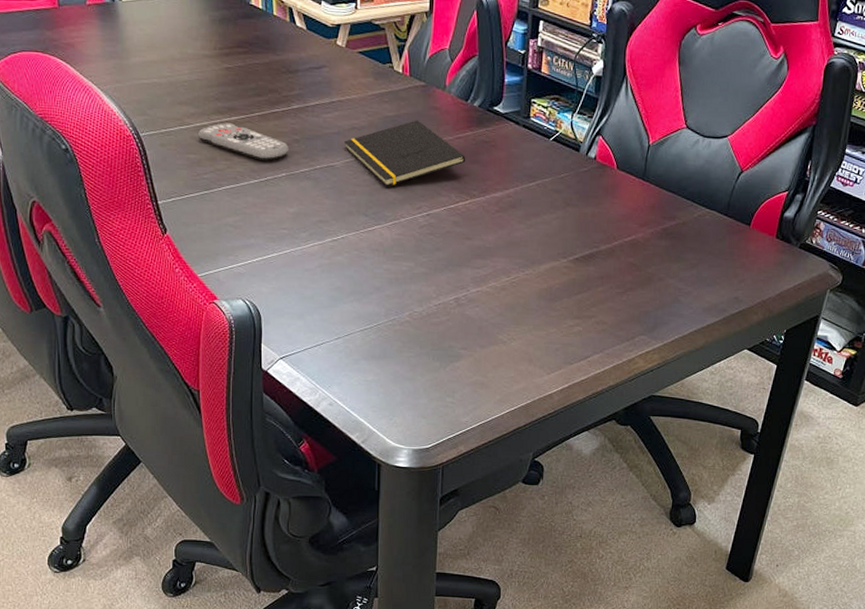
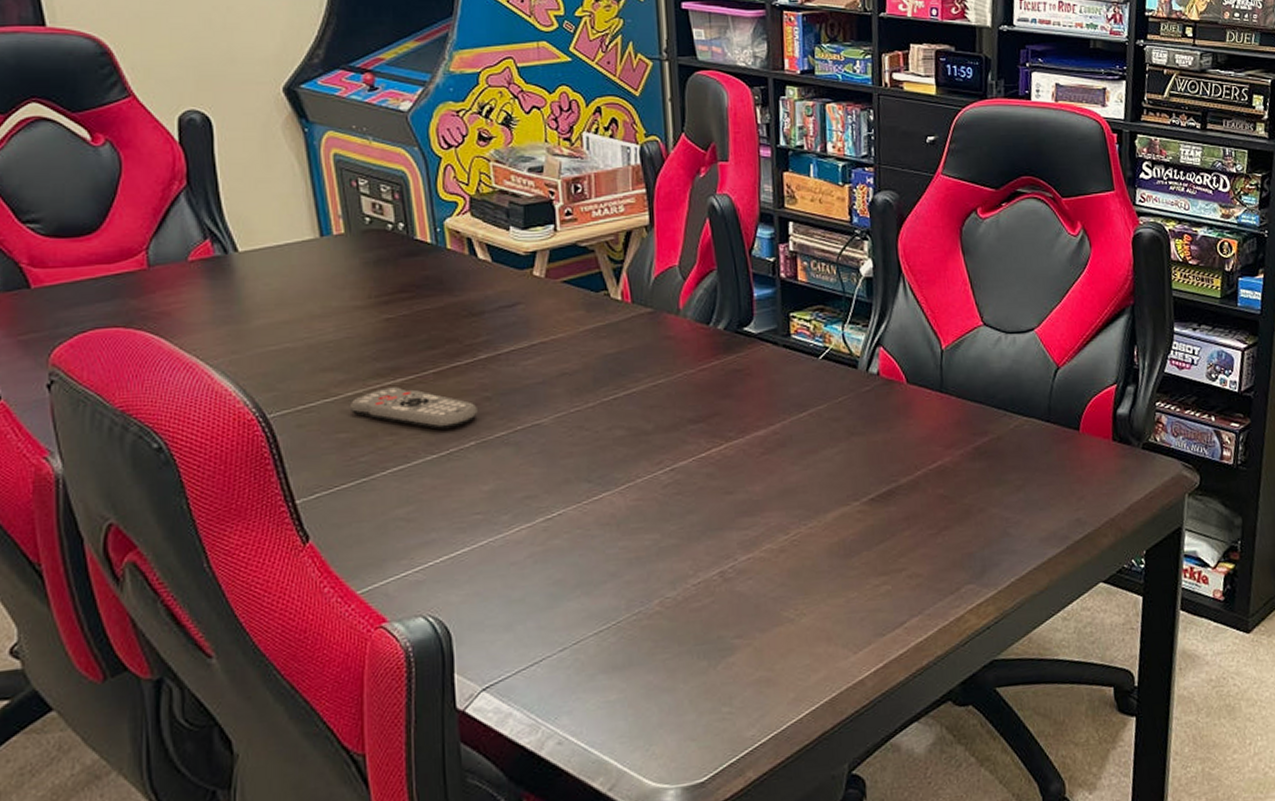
notepad: present [344,120,466,187] -> none [551,354,715,442]

